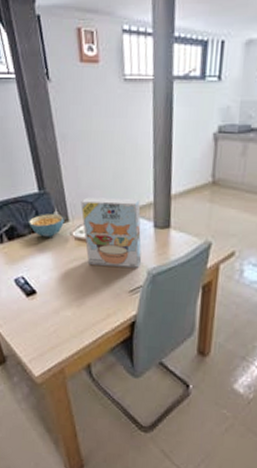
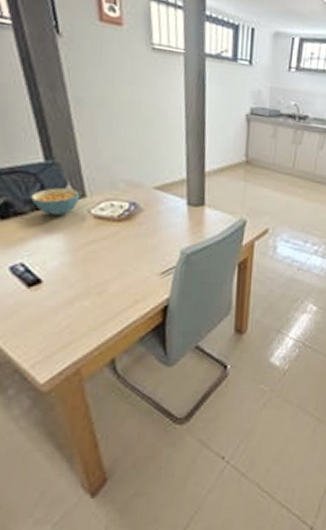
cereal box: present [80,197,142,268] -> none [101,170,175,248]

